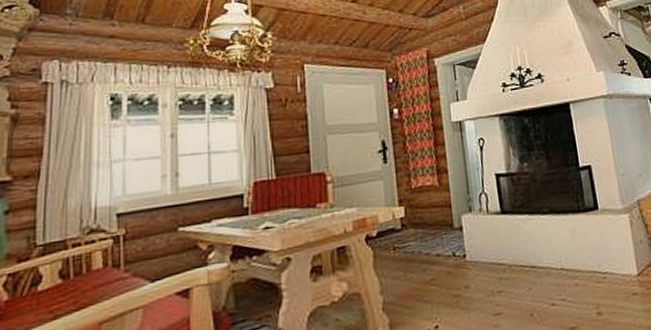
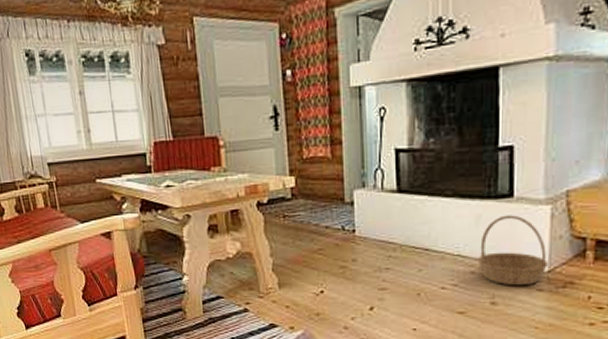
basket: none [578,225,637,293] -> present [477,215,548,286]

